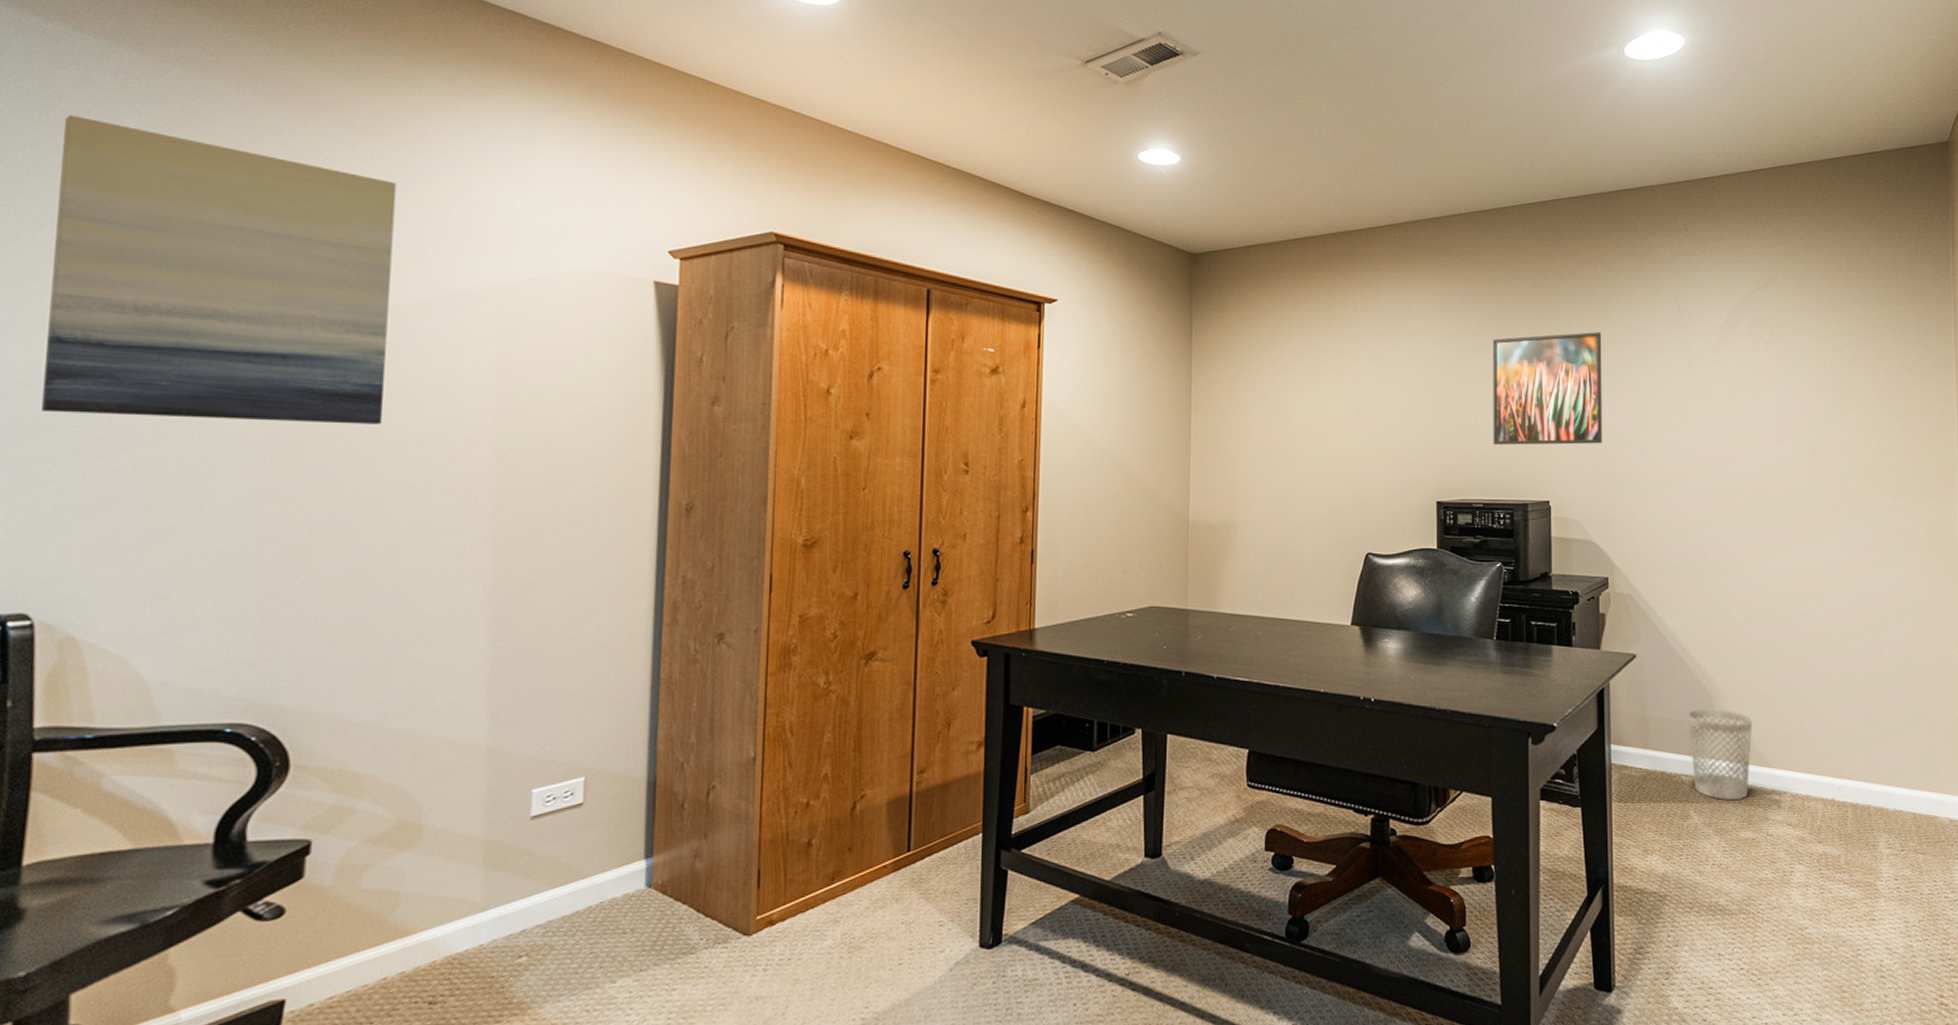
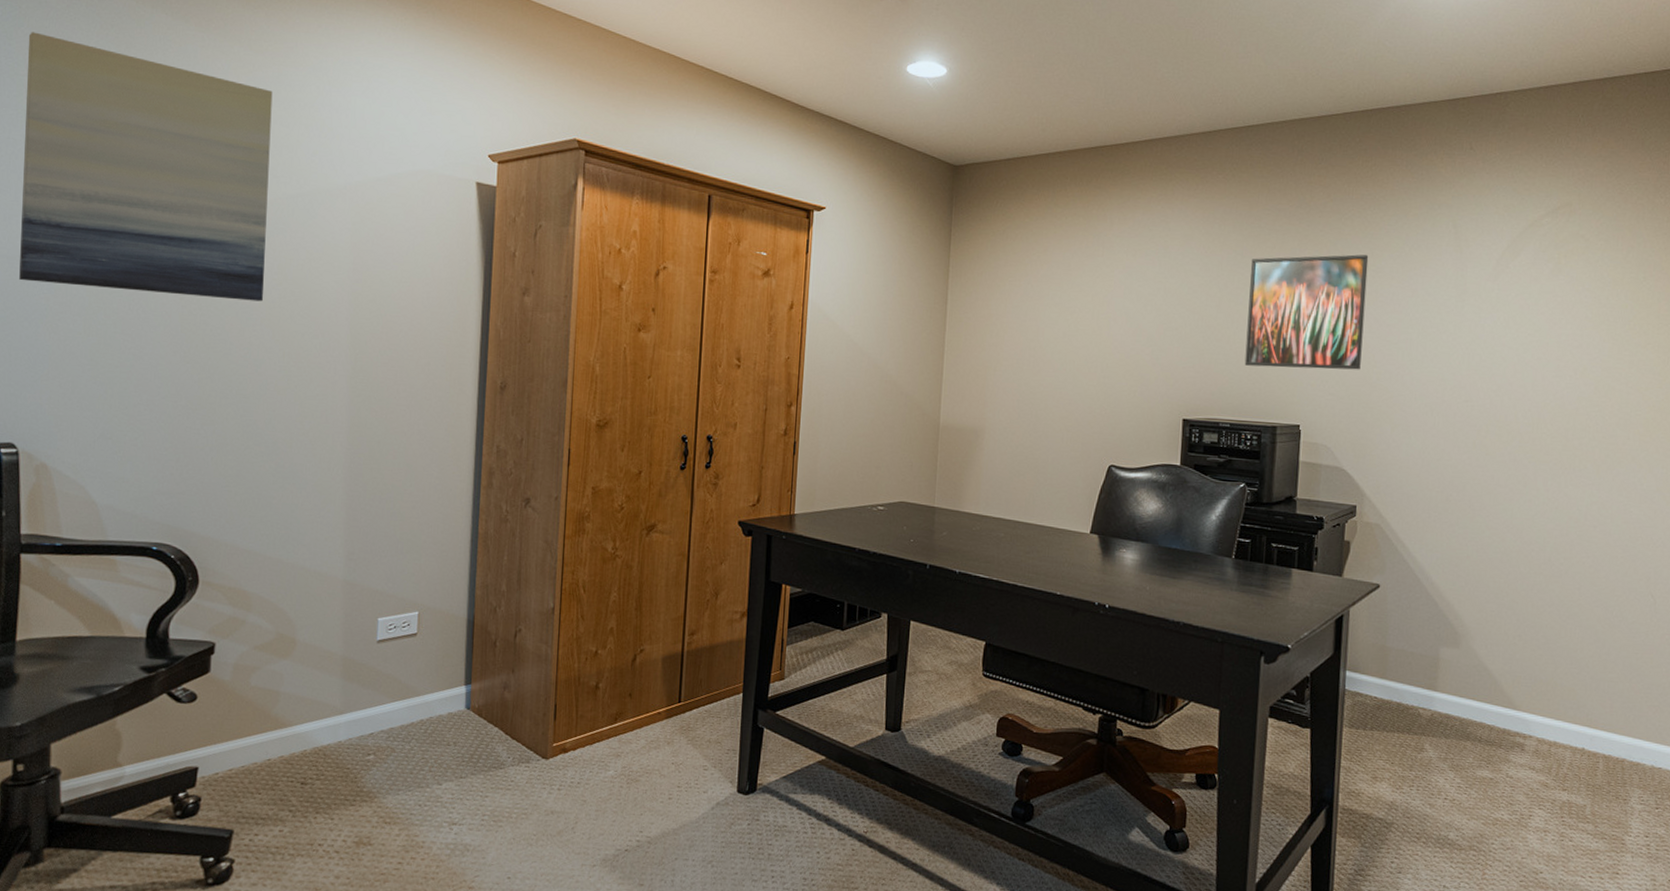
wastebasket: present [1688,709,1753,800] -> none [1430,645,1501,738]

